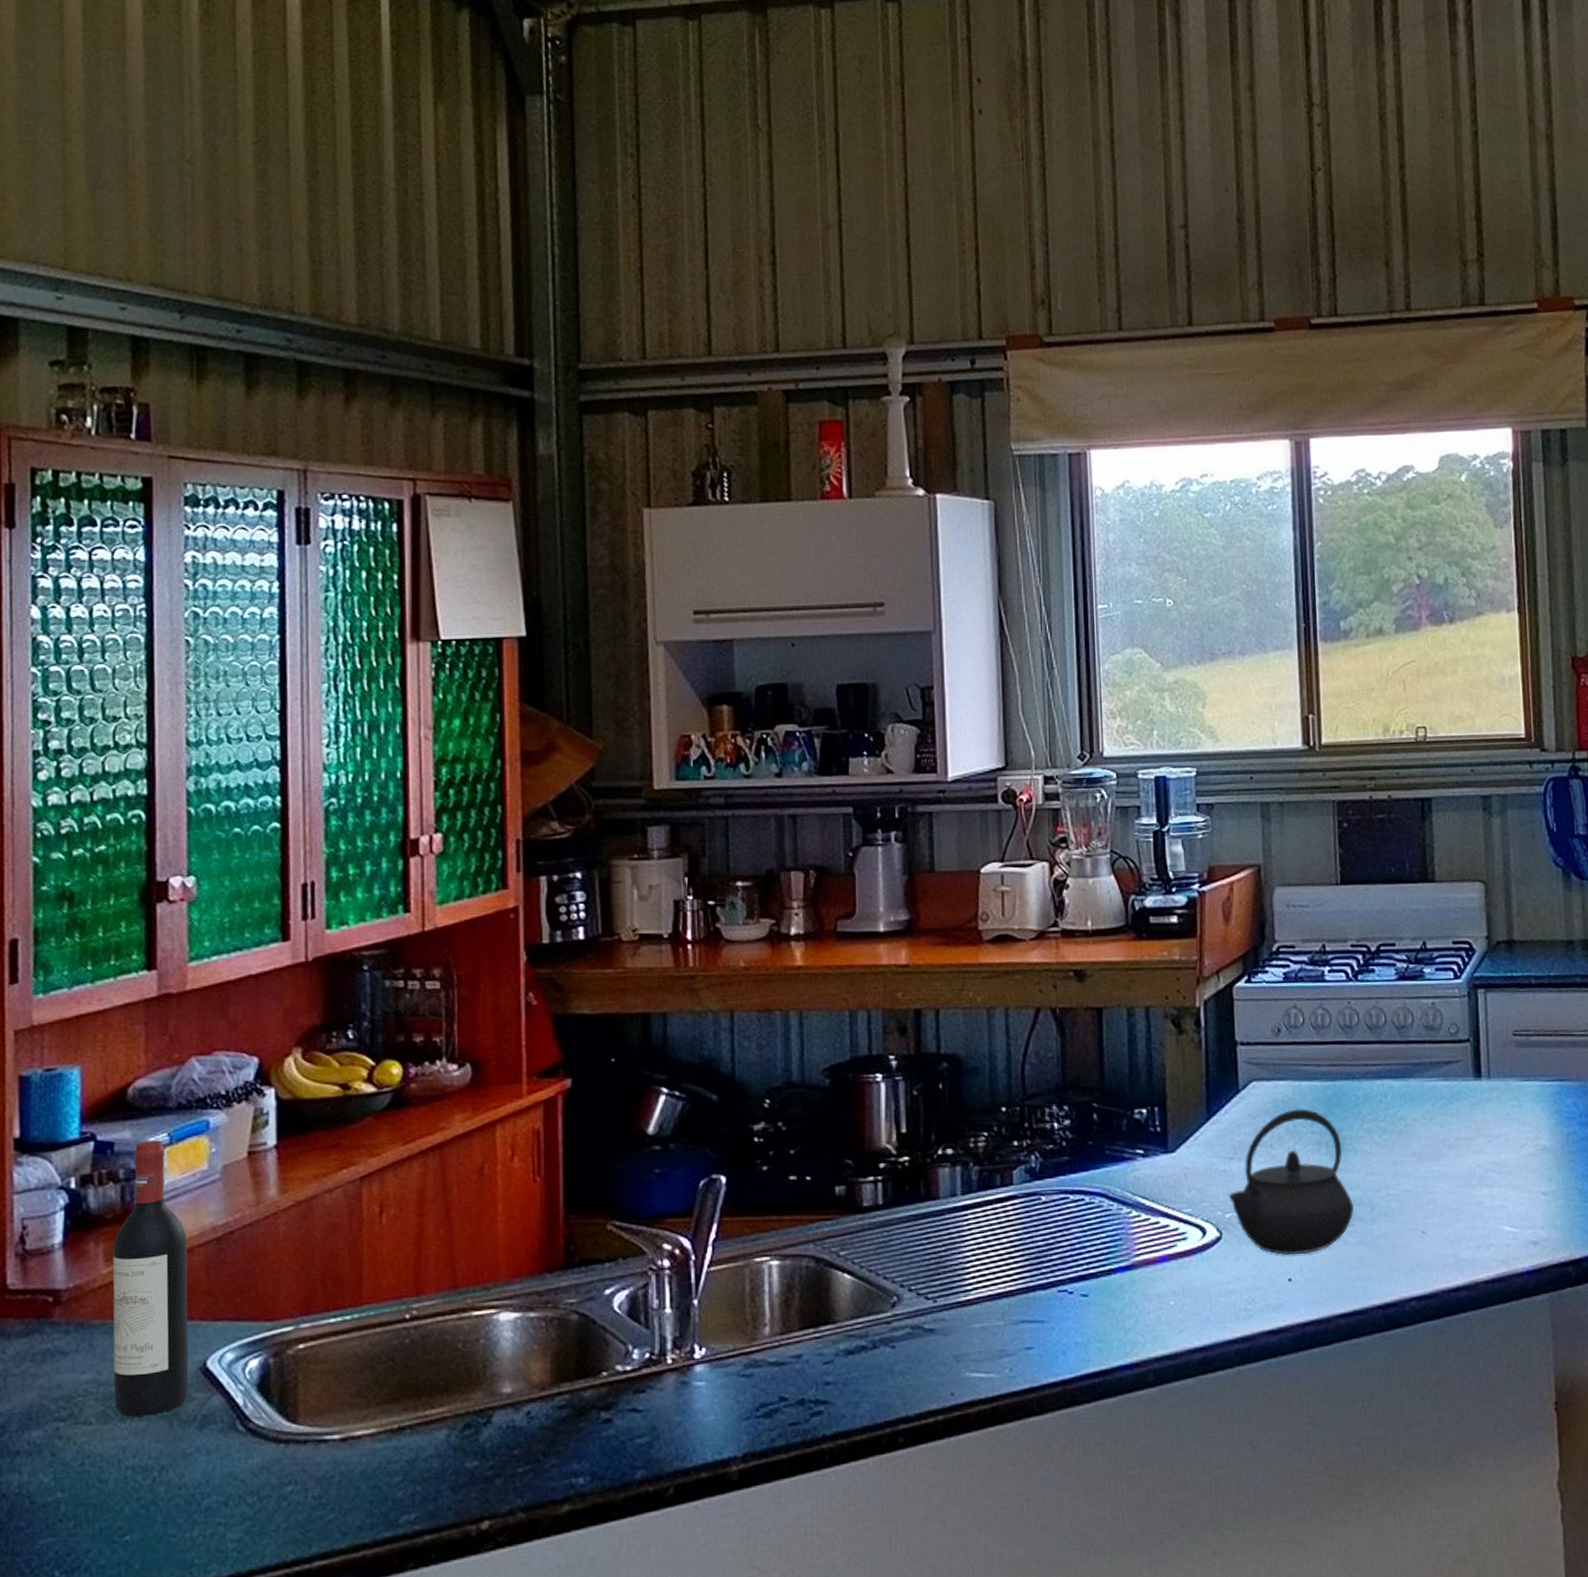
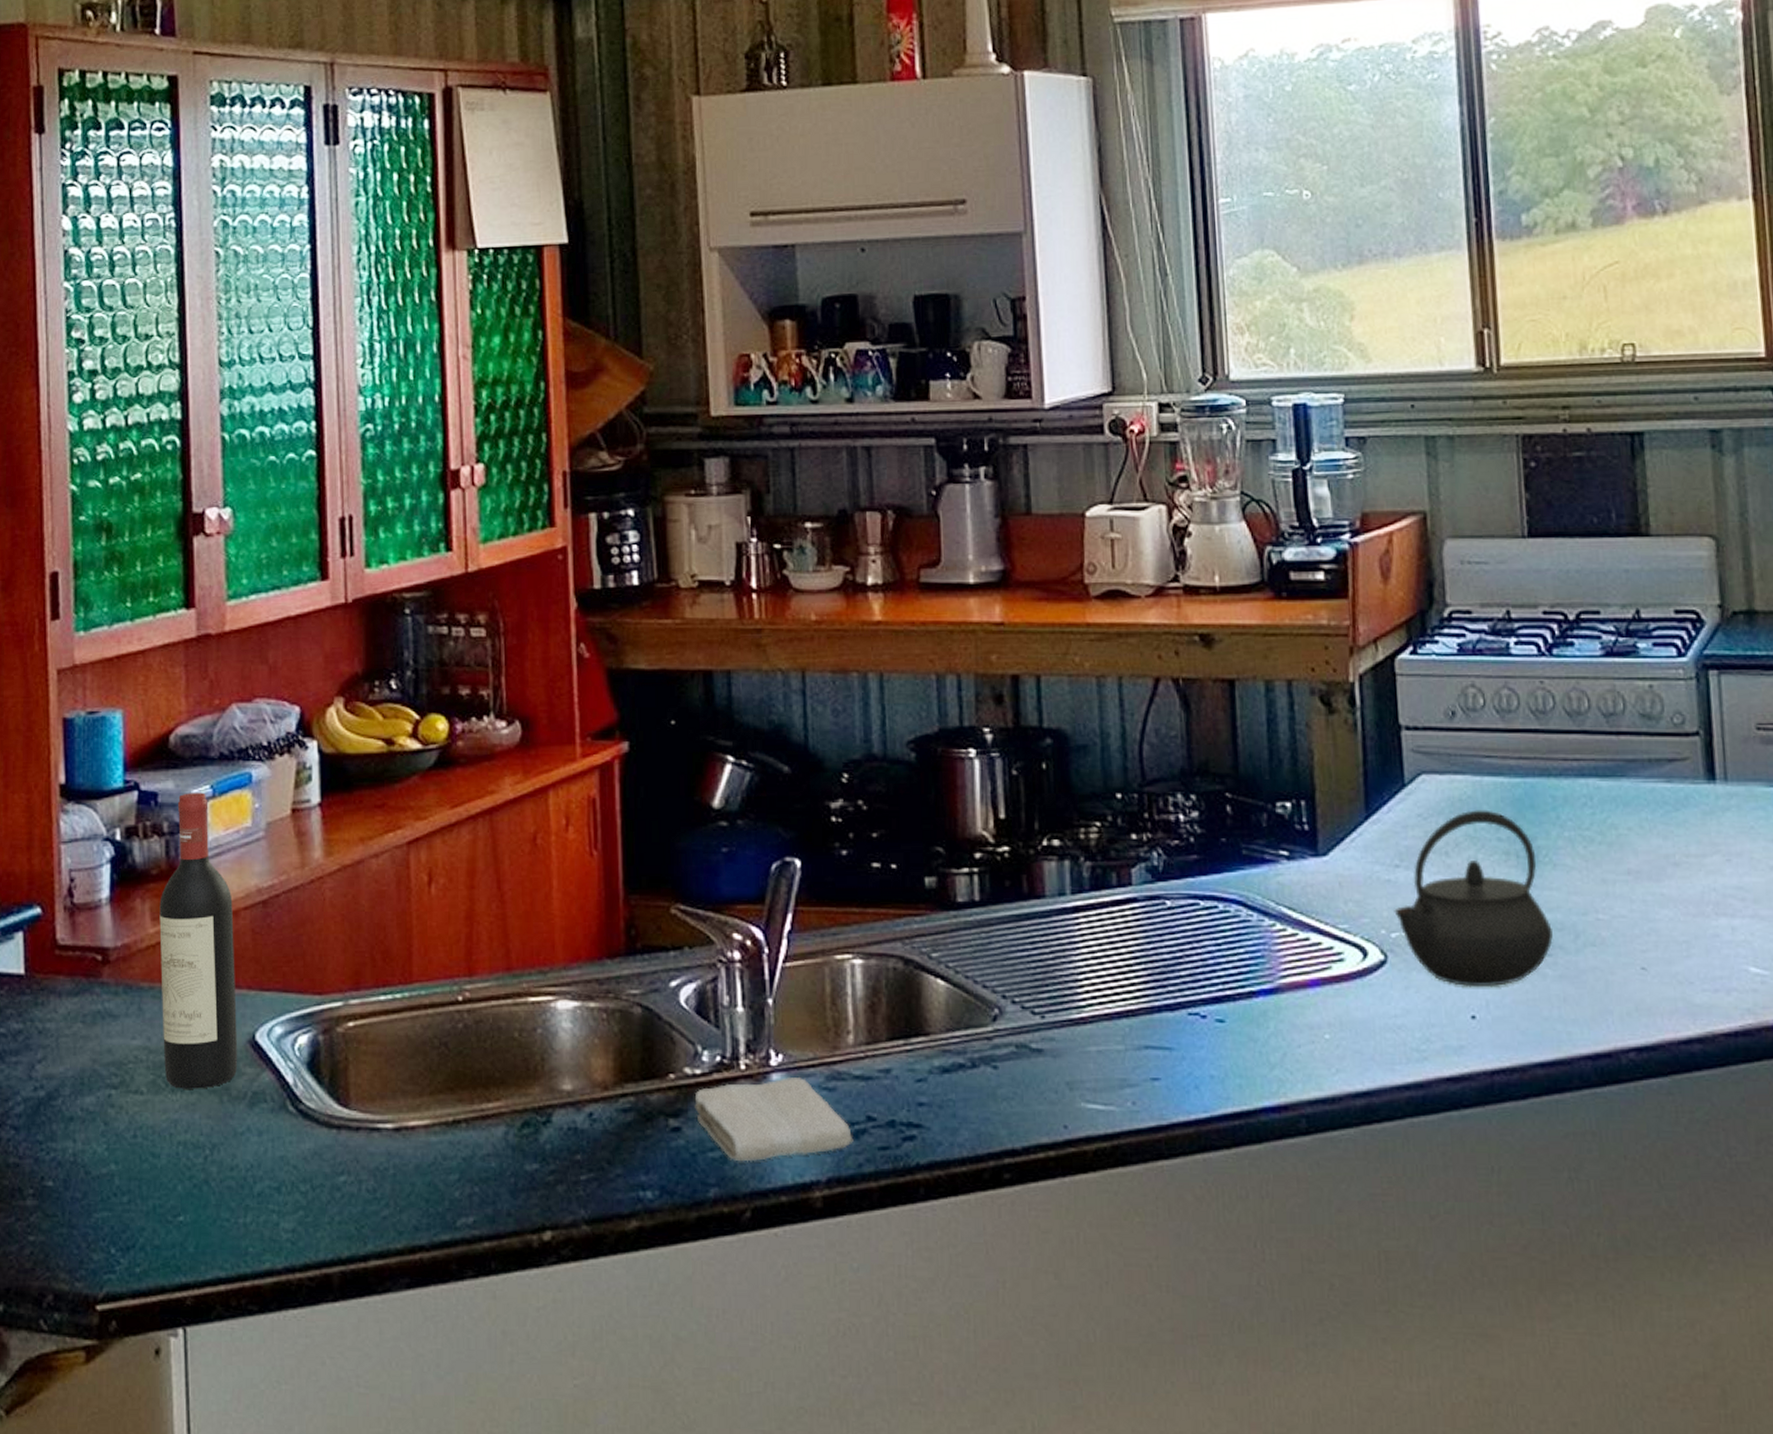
washcloth: none [625,1367,767,1446] -> present [694,1076,854,1162]

